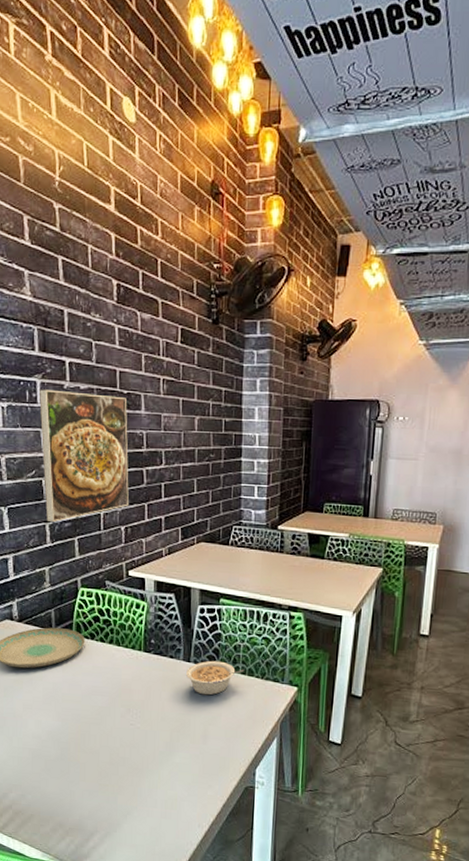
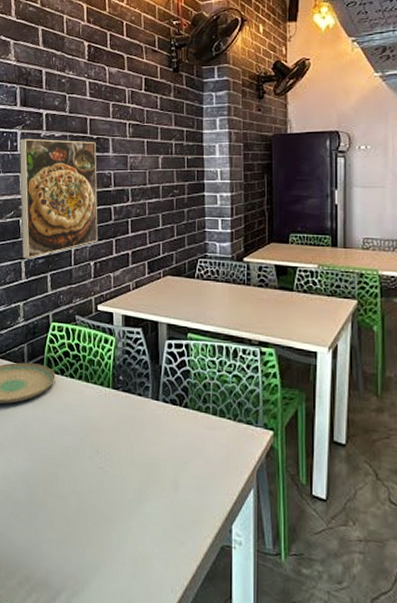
legume: present [186,660,245,696] -> none [155,399,216,438]

